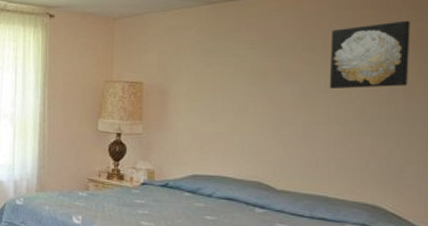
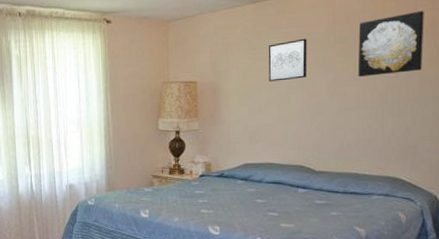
wall art: none [224,43,270,88] -> present [268,38,307,82]

